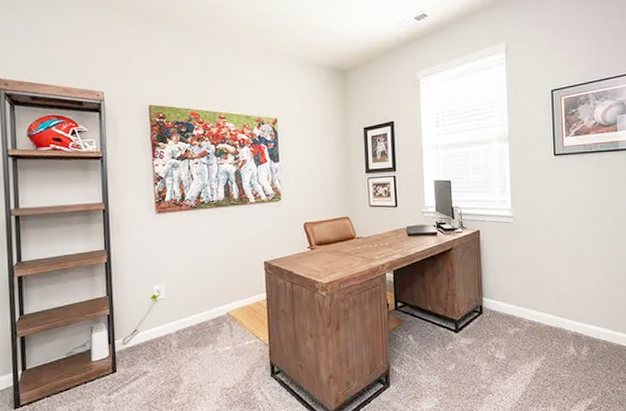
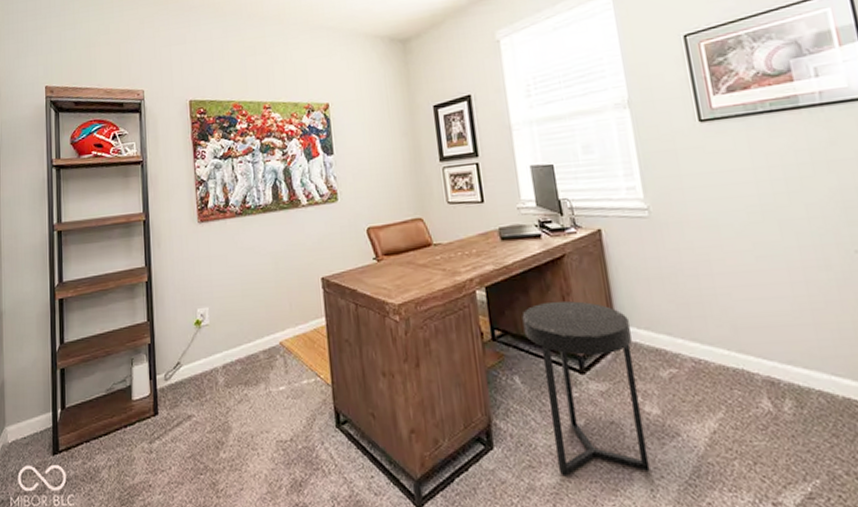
side table: none [418,281,495,403] -> present [522,301,650,477]

